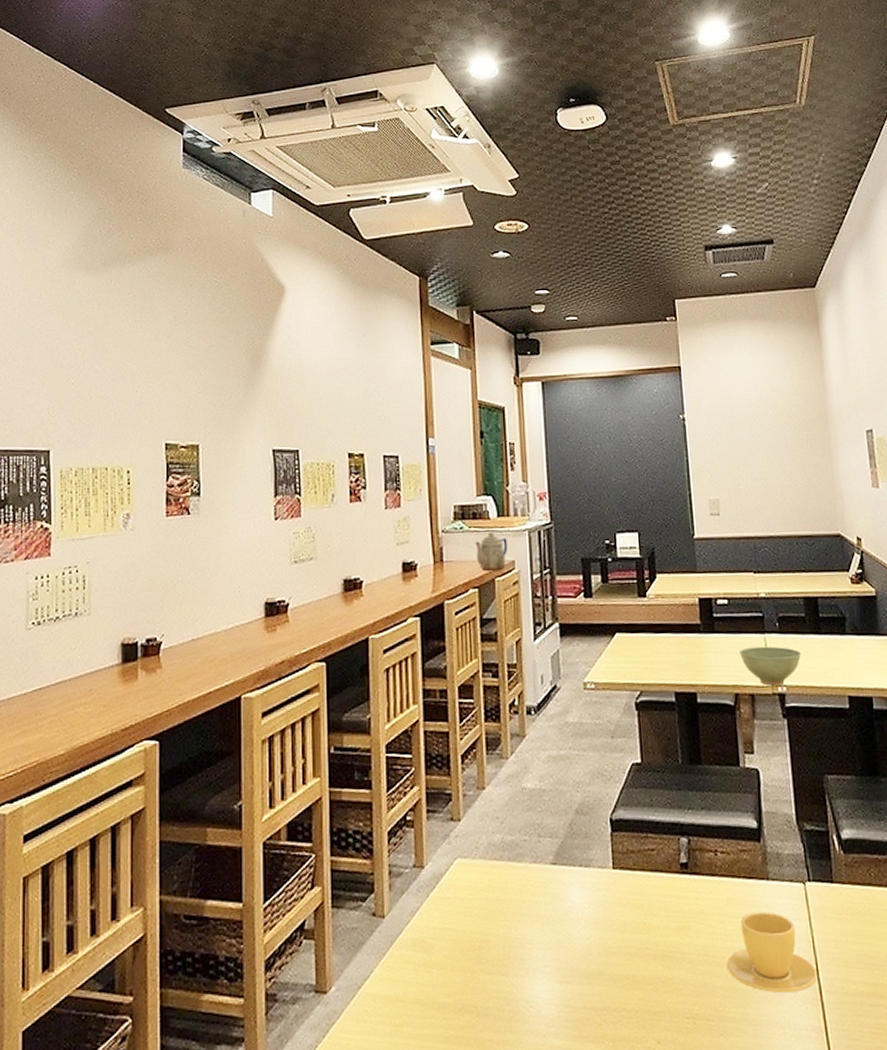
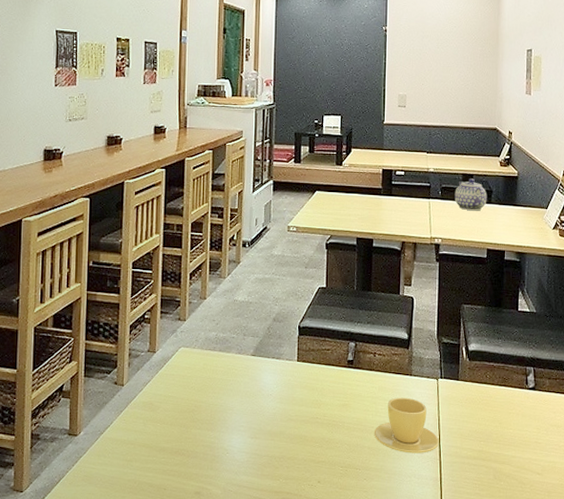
teapot: present [475,531,508,572] -> none [213,107,238,138]
bowl: present [740,646,801,686] -> none [409,208,455,238]
teapot: none [796,602,840,646] -> present [454,178,487,211]

